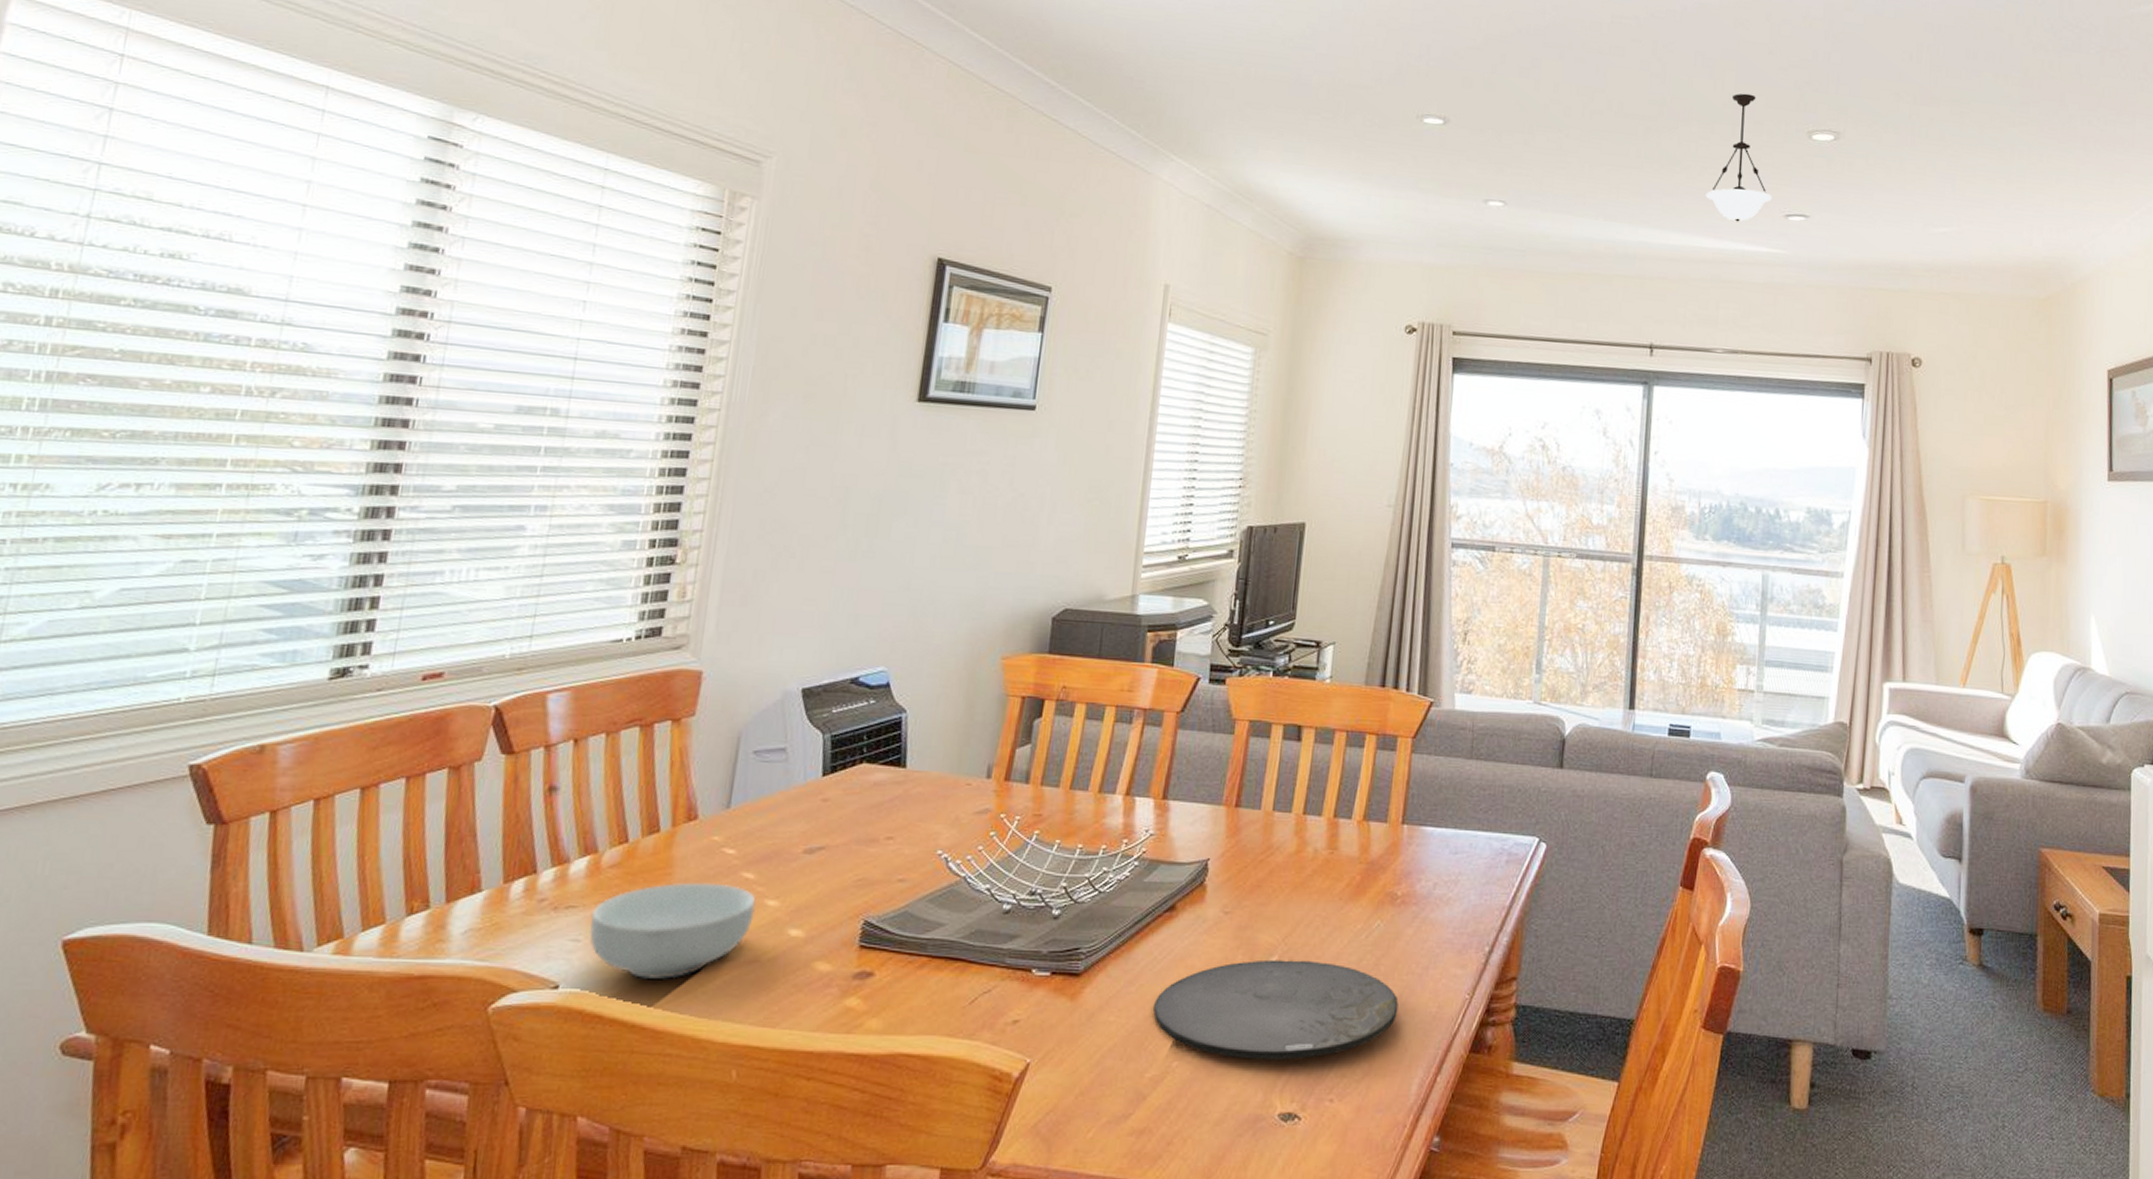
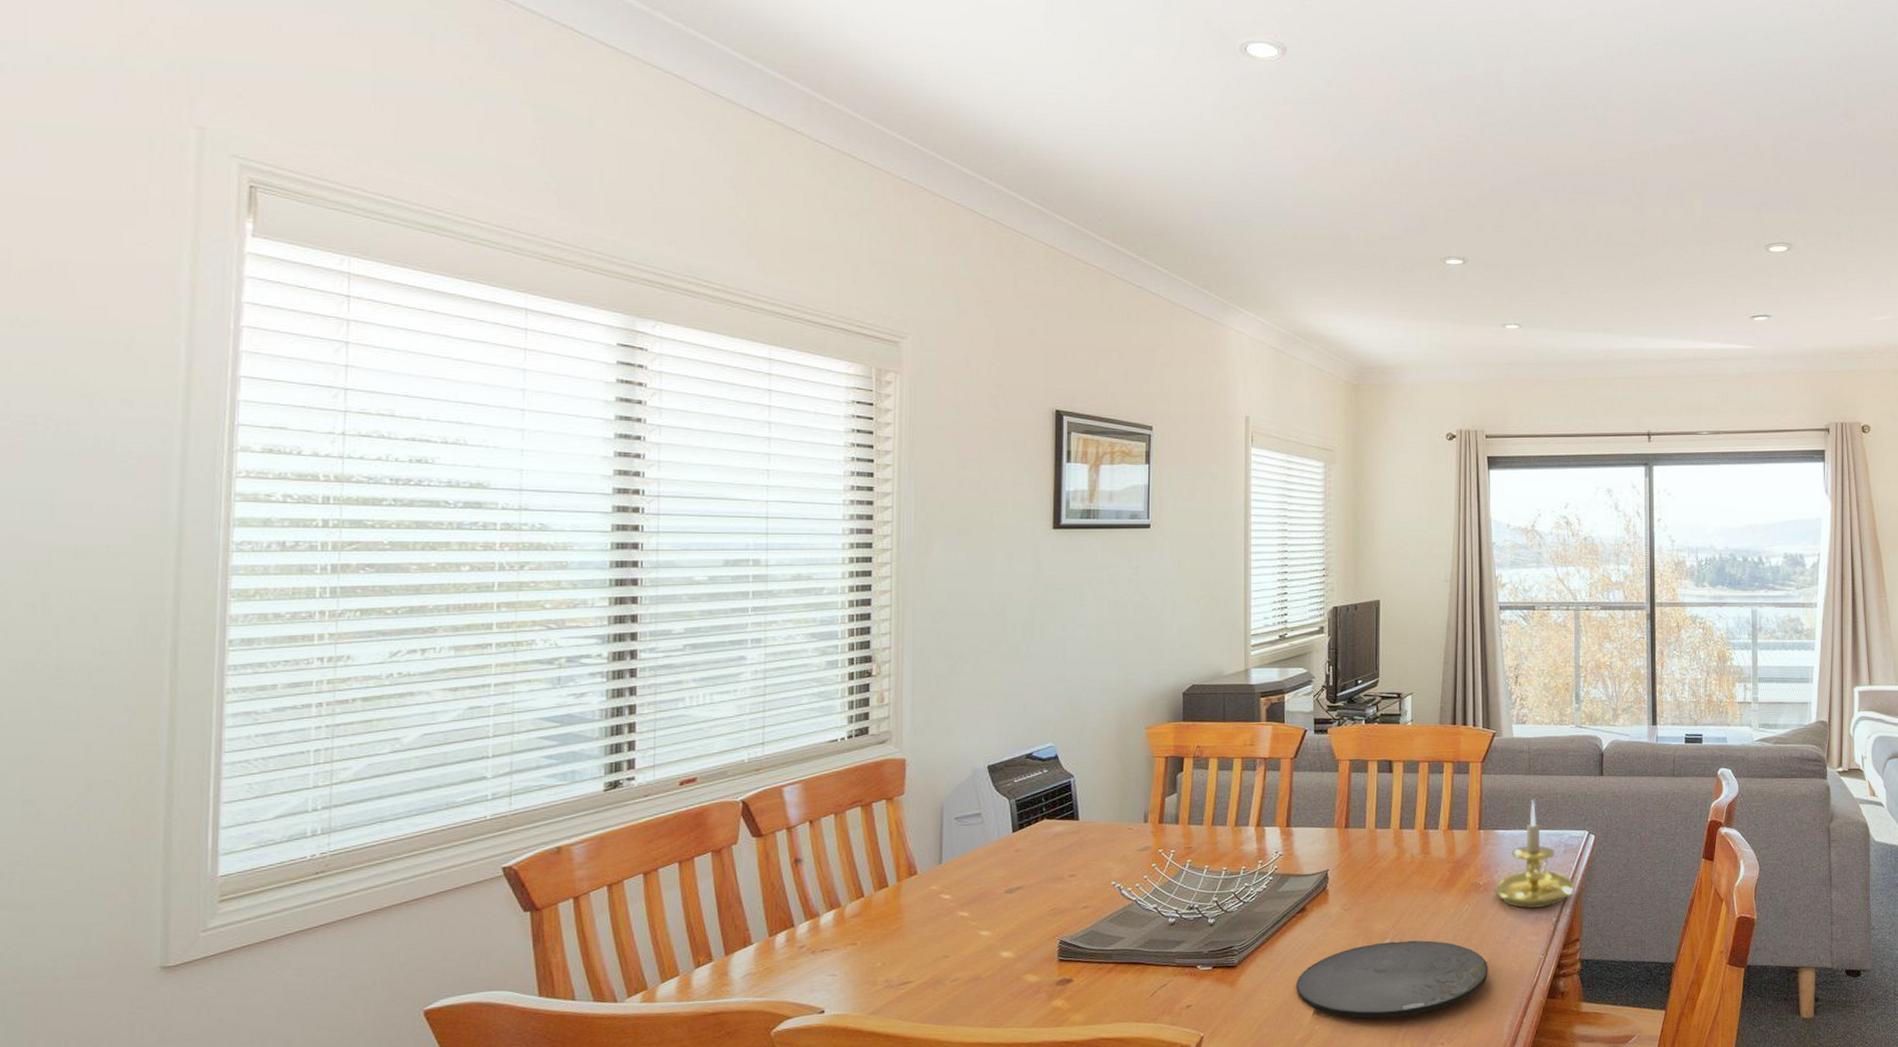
cereal bowl: present [589,882,756,979] -> none [842,922,972,999]
candle holder: none [1413,791,1515,933] -> present [1493,800,1574,909]
pendant light: present [1706,93,1772,222] -> none [1685,217,1739,326]

